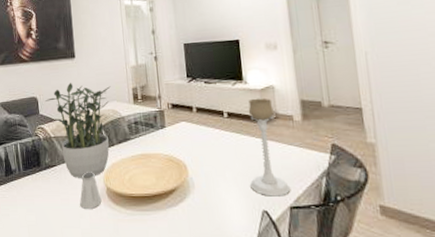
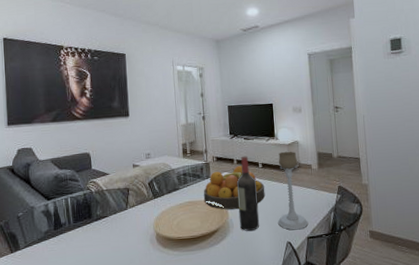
potted plant: present [45,83,111,178] -> none [98,139,162,227]
saltshaker: present [80,172,102,209] -> none [130,220,151,254]
fruit bowl: none [157,114,233,166] -> present [203,165,265,210]
wine bottle: none [196,102,227,193] -> present [236,155,260,231]

